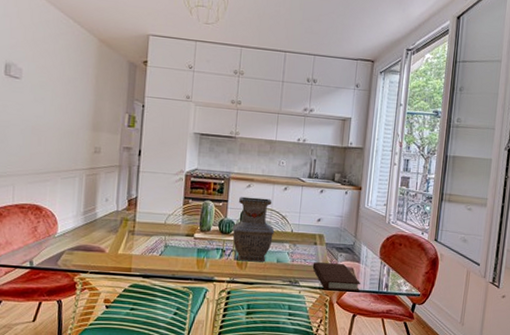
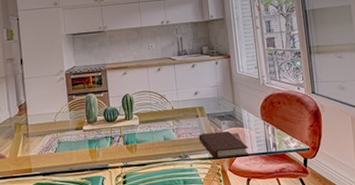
vase: present [232,196,275,263] -> none [116,81,157,145]

